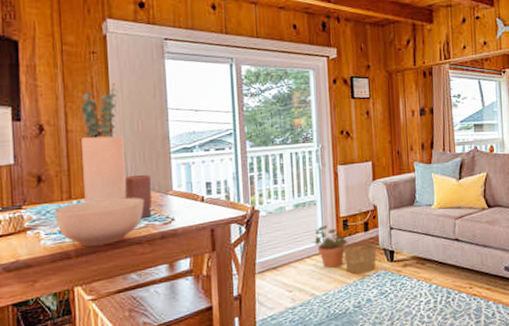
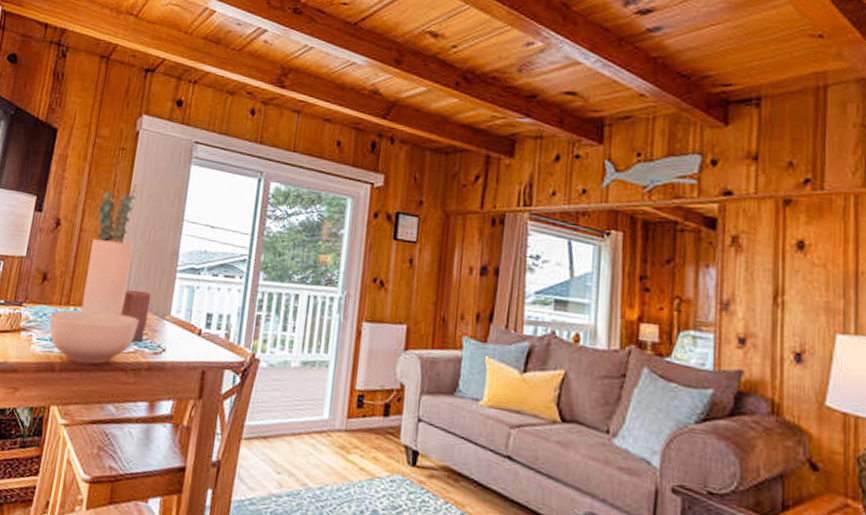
potted plant: present [313,224,355,268] -> none [316,395,370,456]
basket: present [343,241,377,274] -> none [352,426,398,474]

